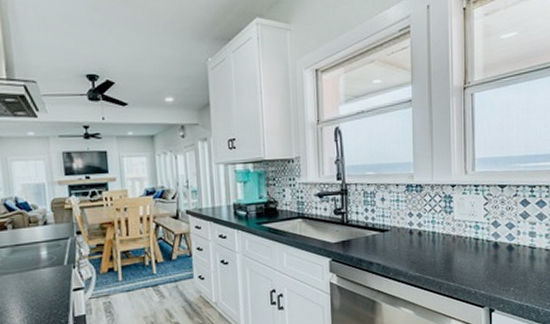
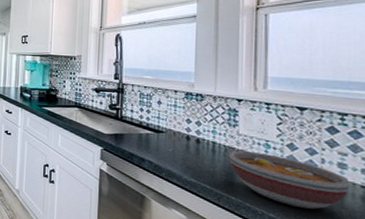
bowl: none [447,234,537,280] -> present [229,150,349,210]

